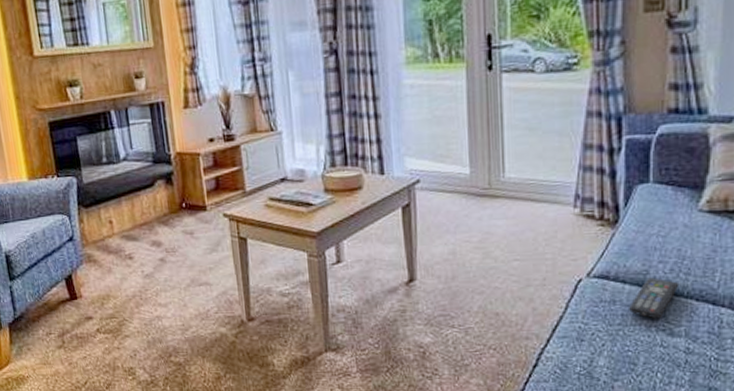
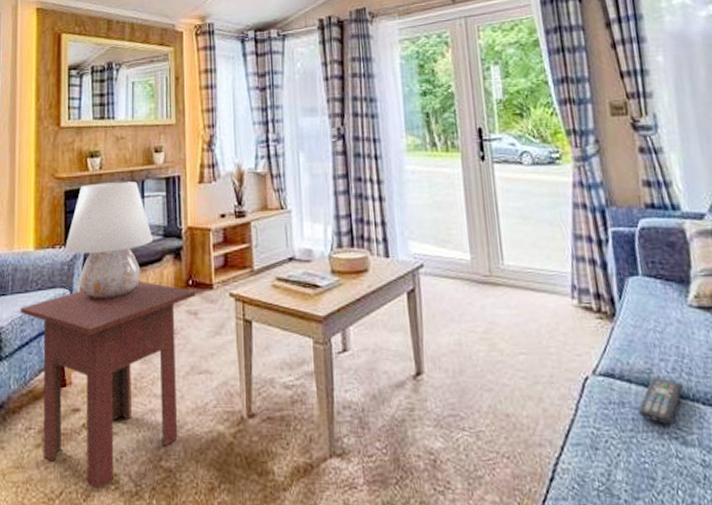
side table: none [23,205,190,380] -> present [20,281,196,490]
table lamp: none [57,109,144,224] -> present [65,181,154,300]

